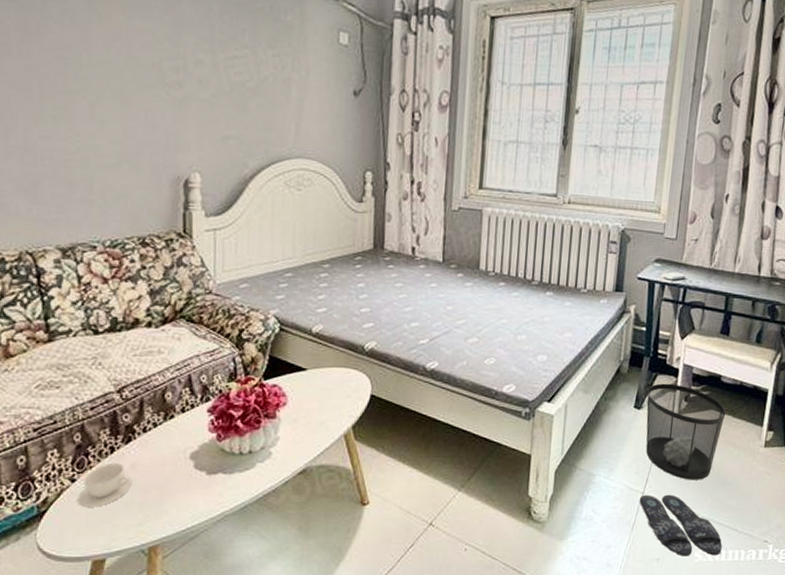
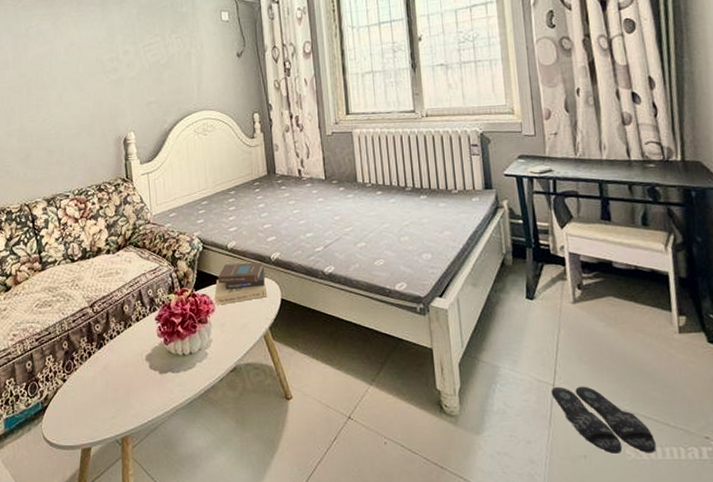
teacup: present [77,463,133,507] -> none [68,365,106,403]
books: none [288,351,356,398] -> present [214,263,267,305]
waste bin: present [646,383,726,480] -> none [536,272,627,371]

